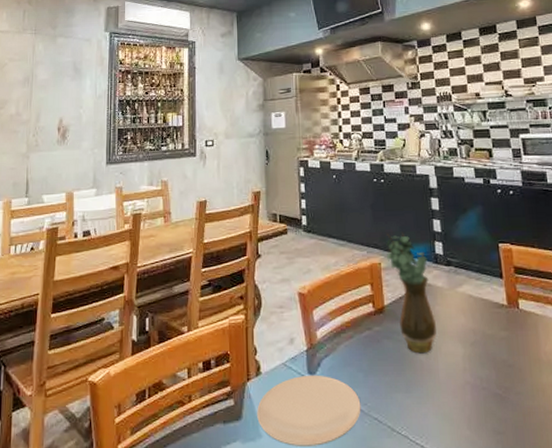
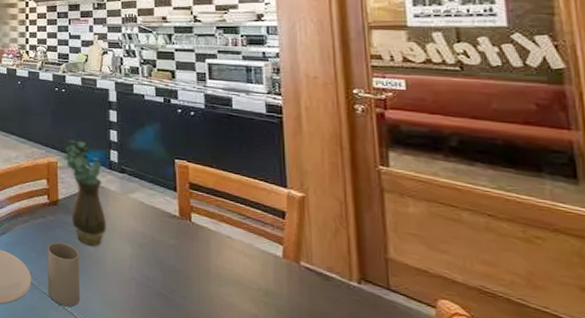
cup: none [375,355,415,430] -> present [47,242,80,307]

